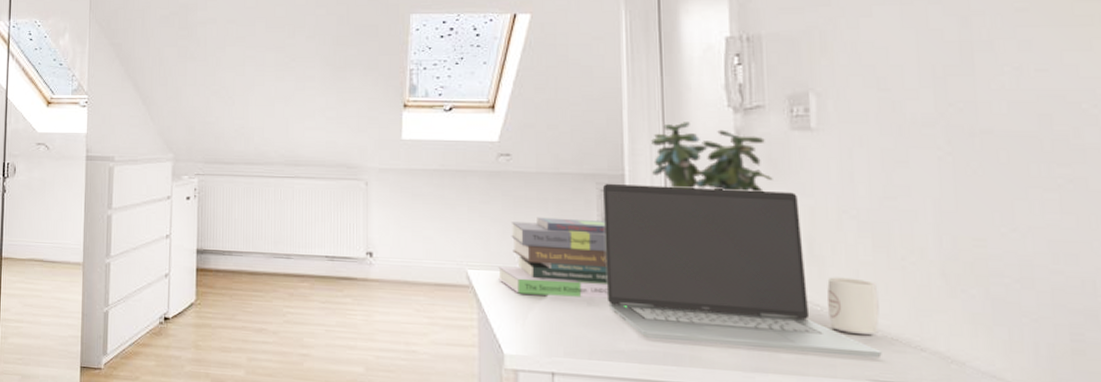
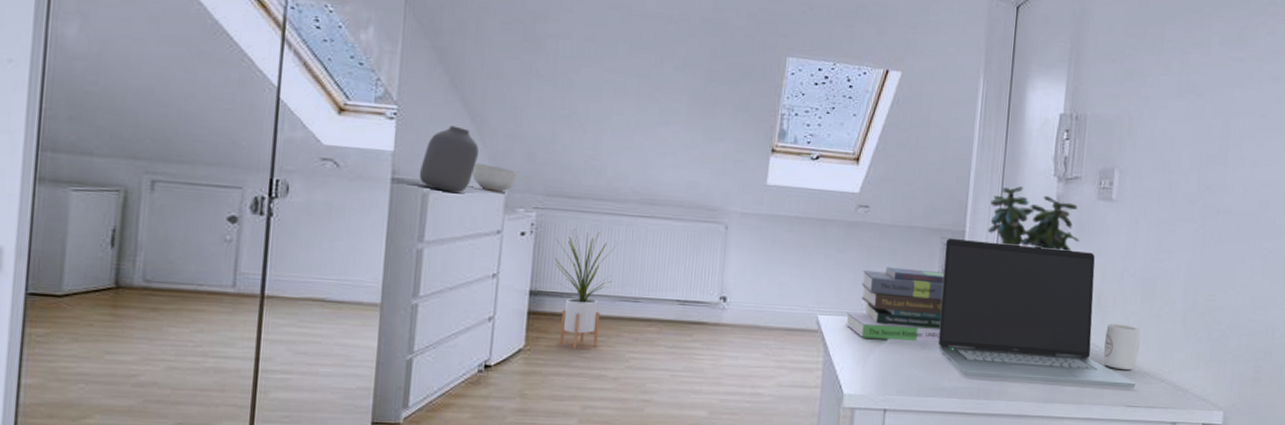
vase: none [106,108,149,165] -> present [418,125,479,193]
bowl: none [145,138,182,162] -> present [471,162,519,192]
house plant: none [215,191,267,303] -> present [555,228,617,349]

